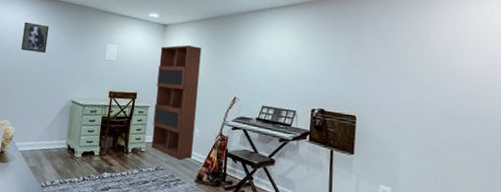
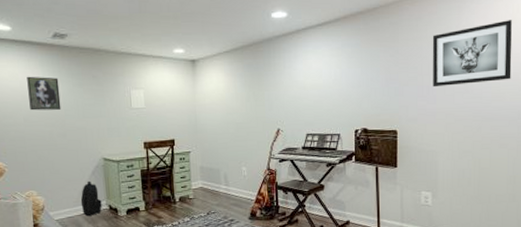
backpack: none [44,119,63,153] -> present [80,180,102,217]
bookcase: present [151,44,202,160] -> none [192,79,242,201]
wall art: none [397,21,486,81] -> present [432,20,512,88]

